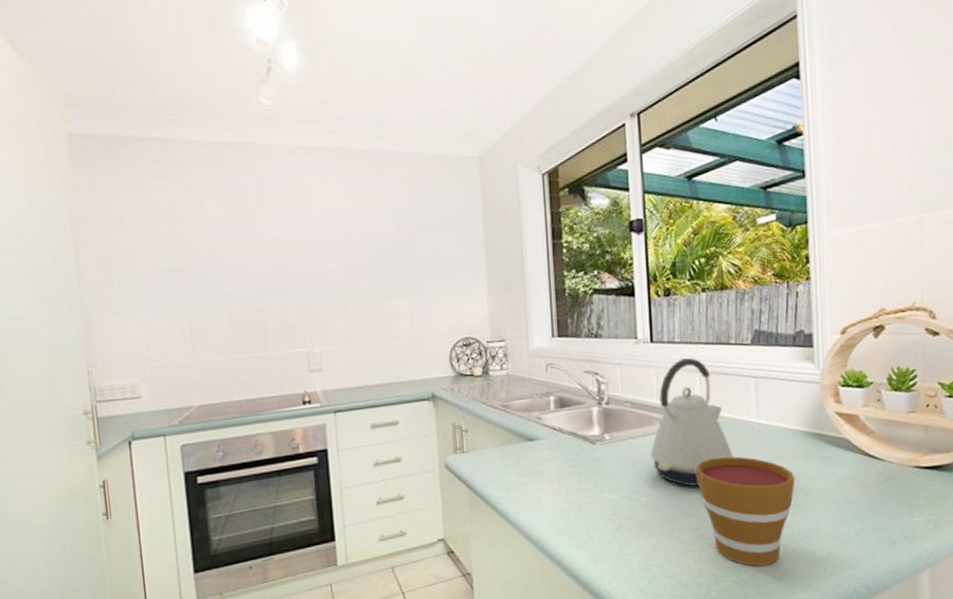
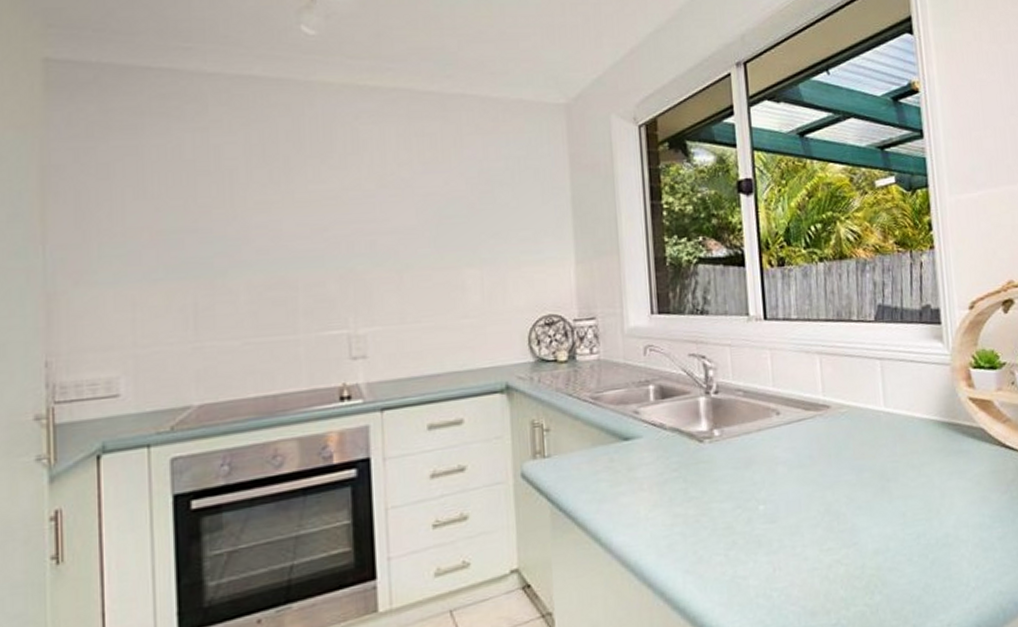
kettle: present [650,358,733,487] -> none [767,337,860,491]
cup: present [695,456,795,566] -> none [818,452,930,585]

